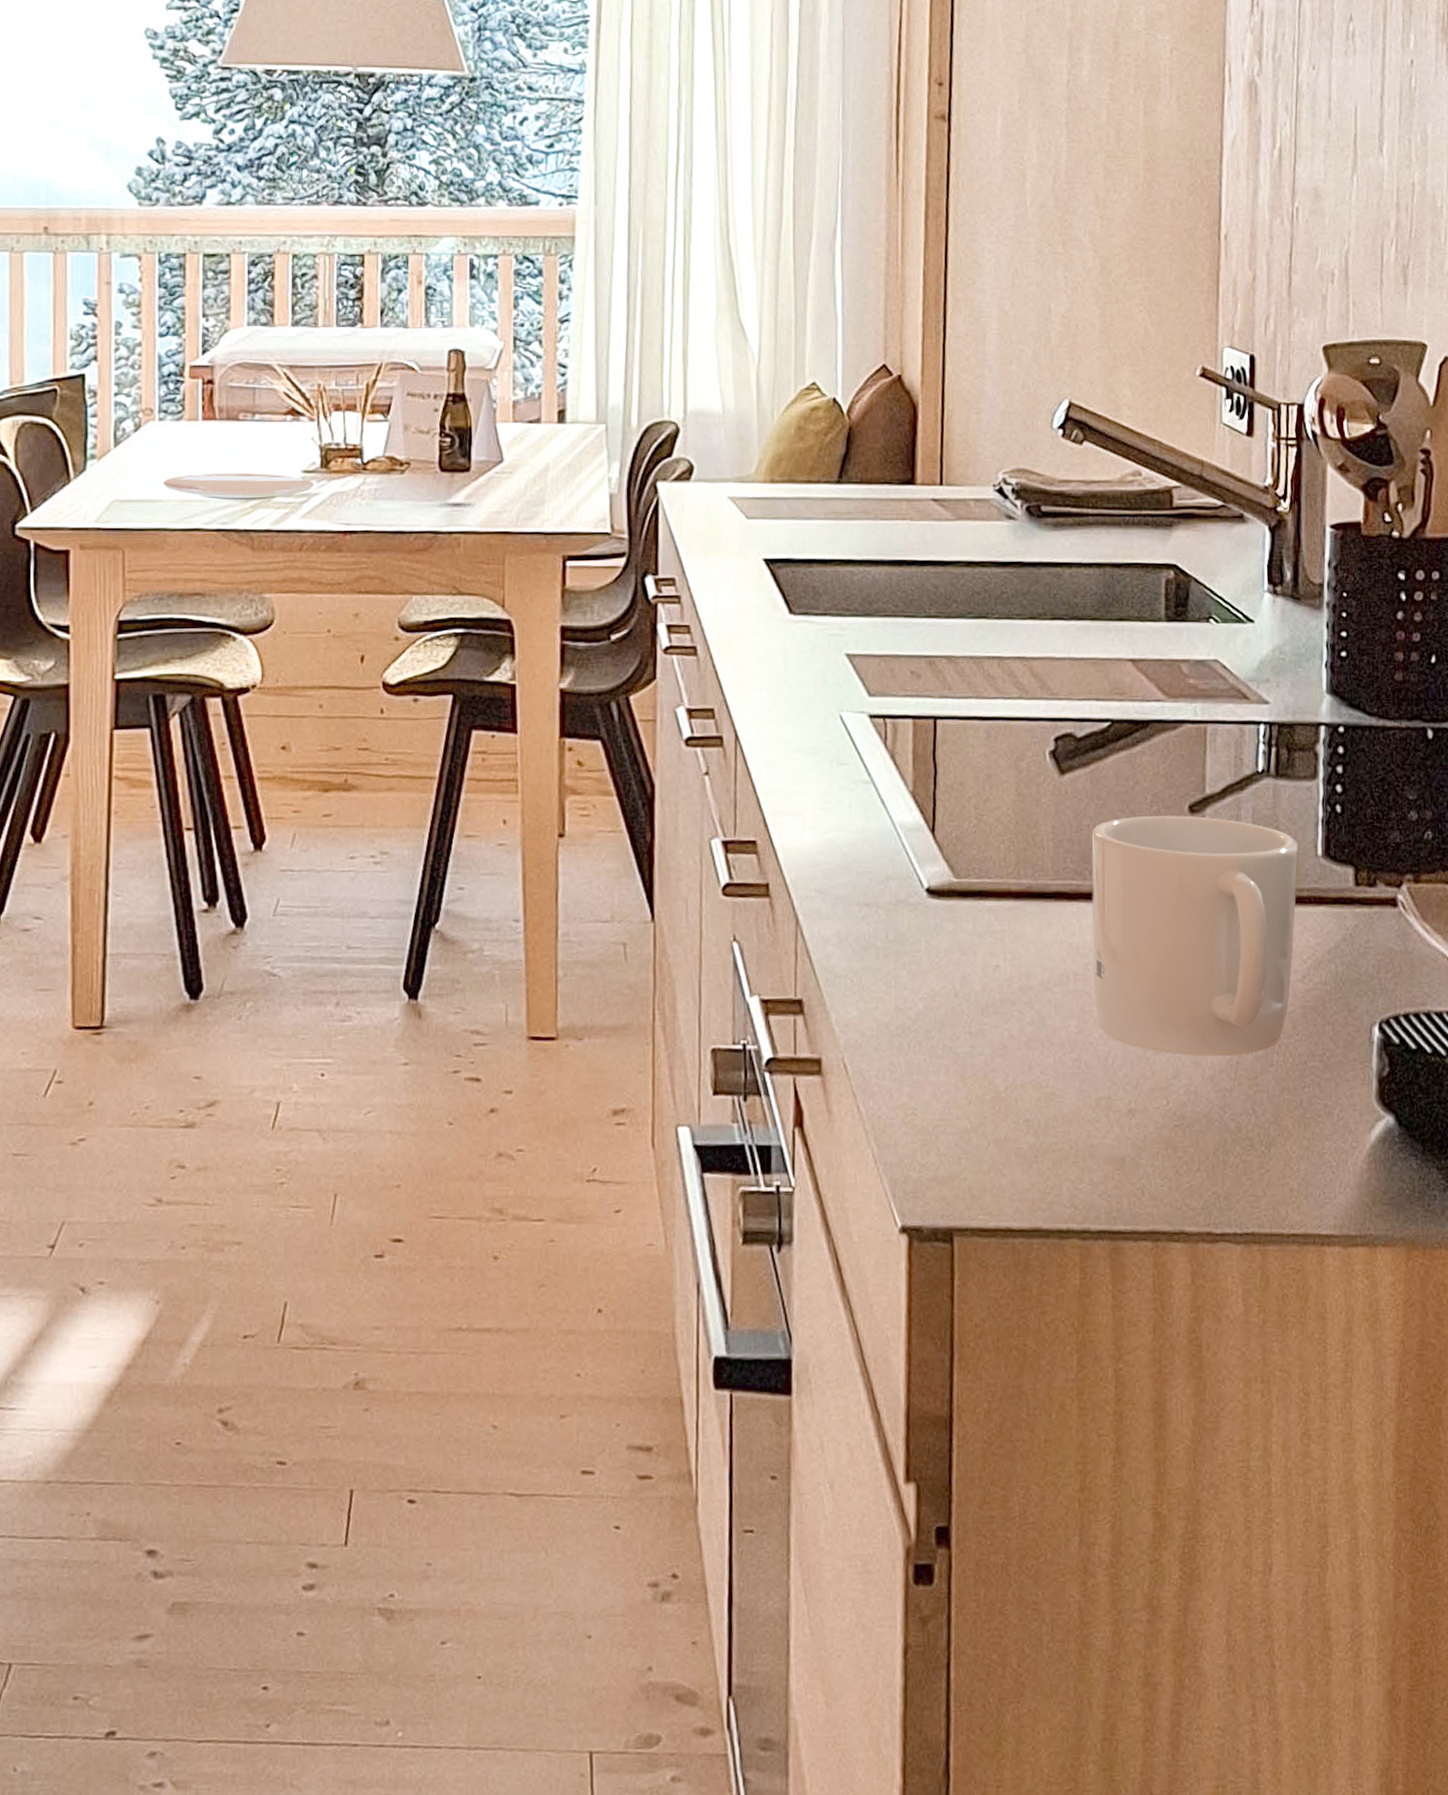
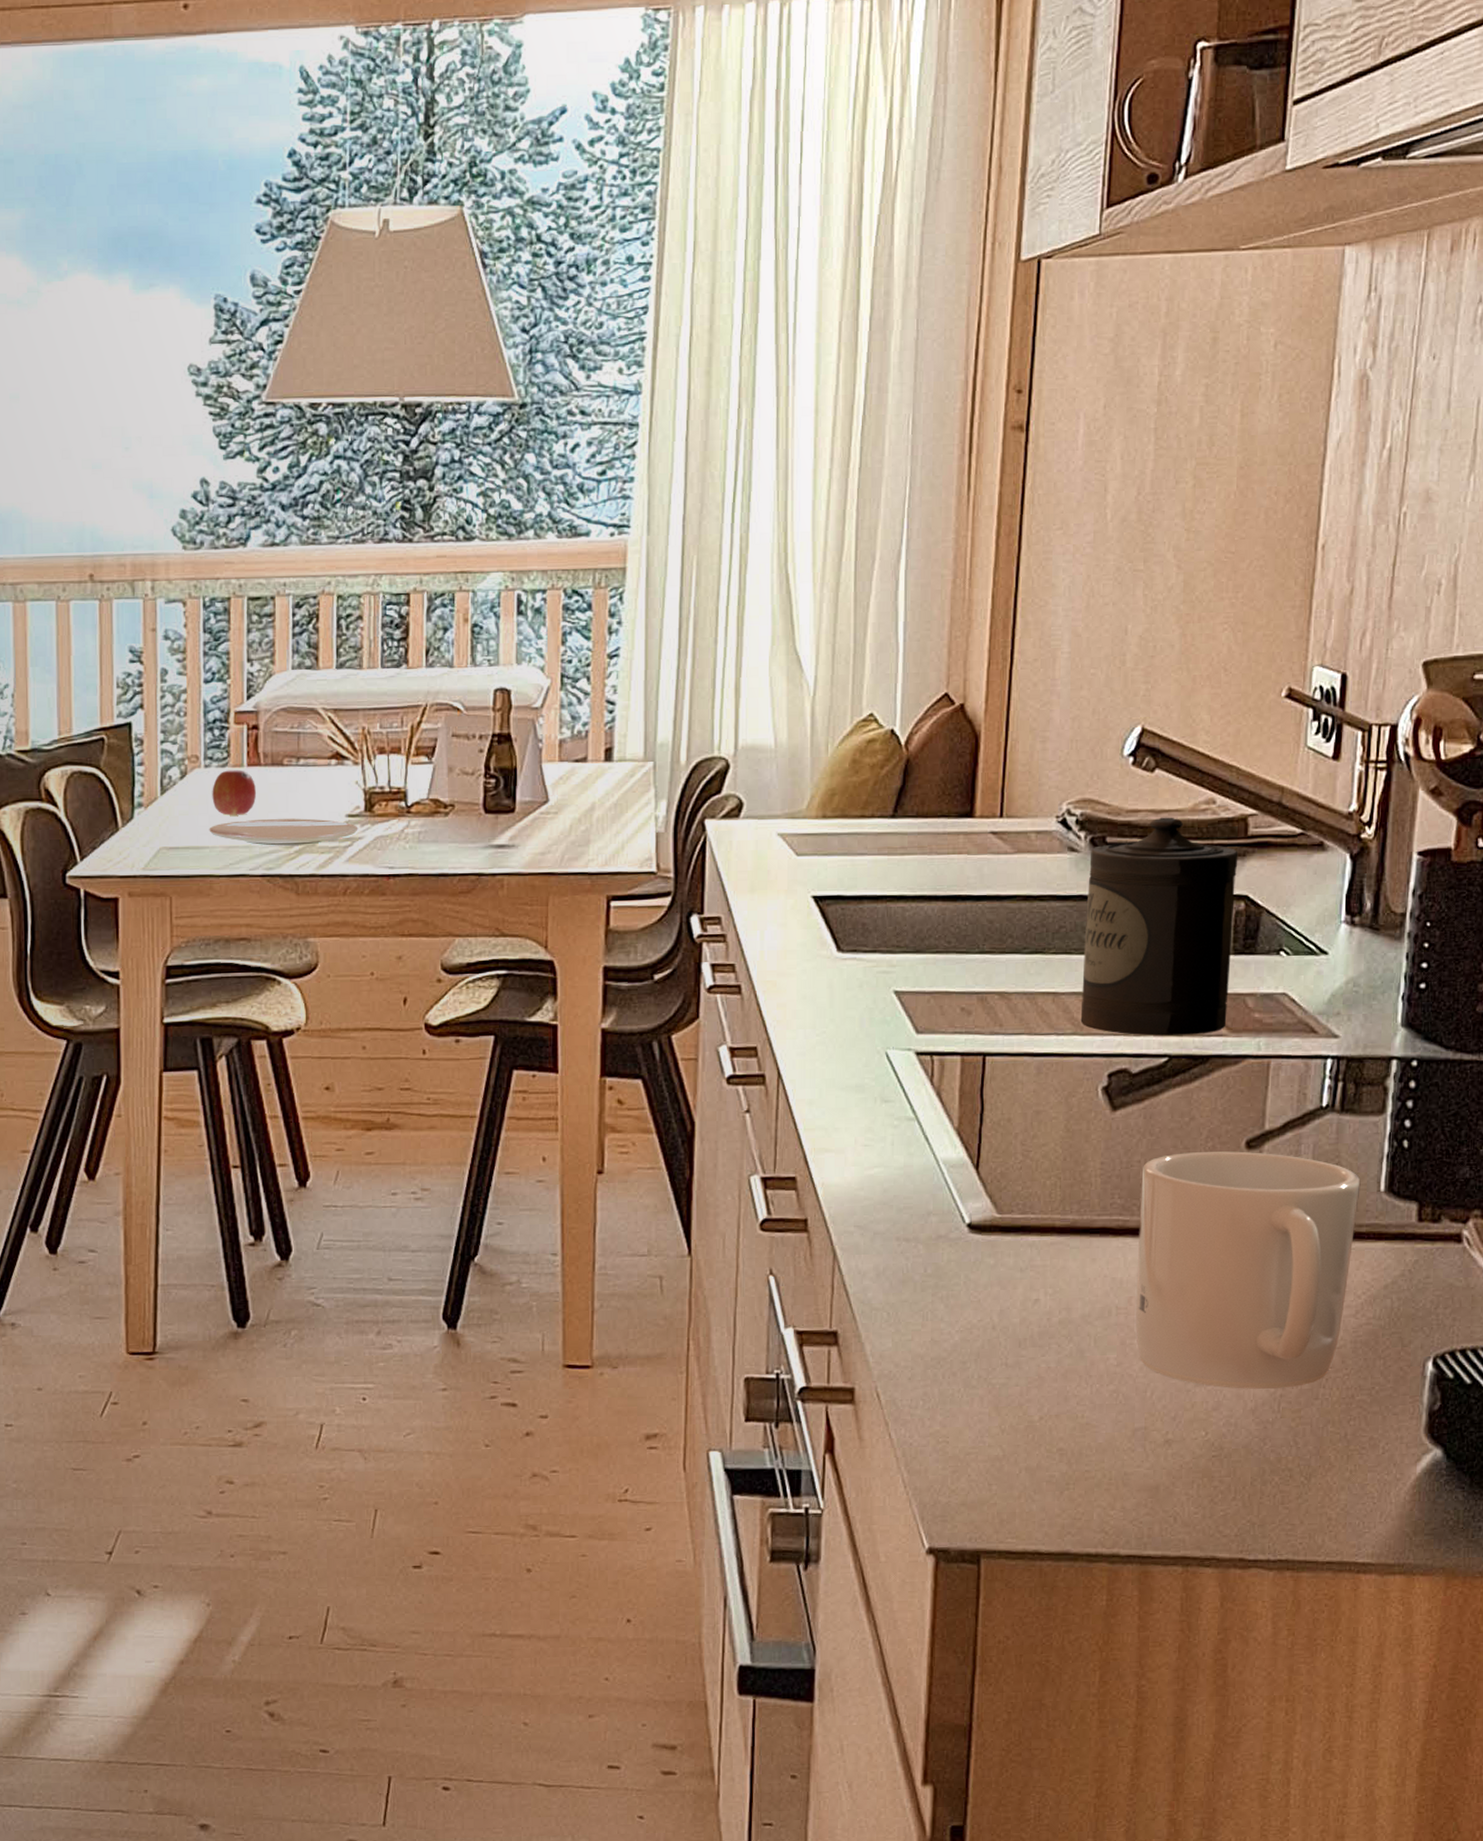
fruit: none [166,423,212,469] -> present [212,770,257,816]
canister: none [1025,487,1166,701] -> present [1081,817,1238,1036]

